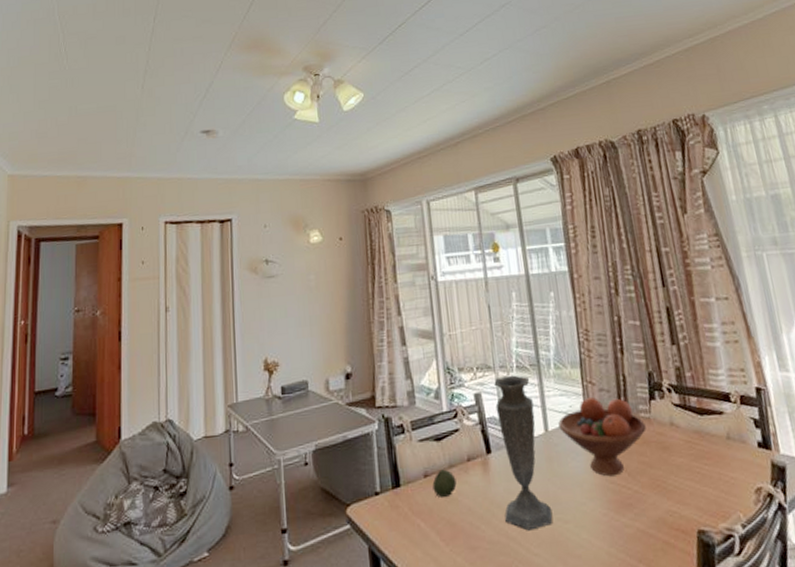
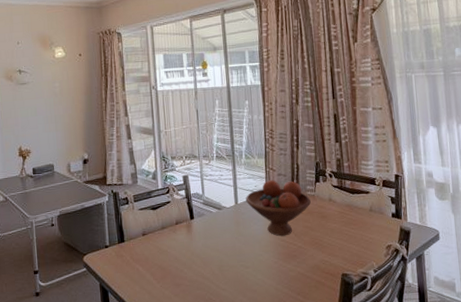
fruit: present [432,469,457,499] -> none [149,230,167,251]
vase: present [494,375,553,531] -> none [198,162,237,273]

